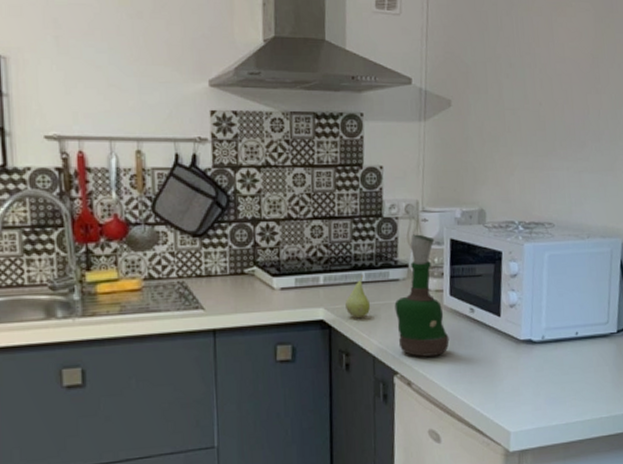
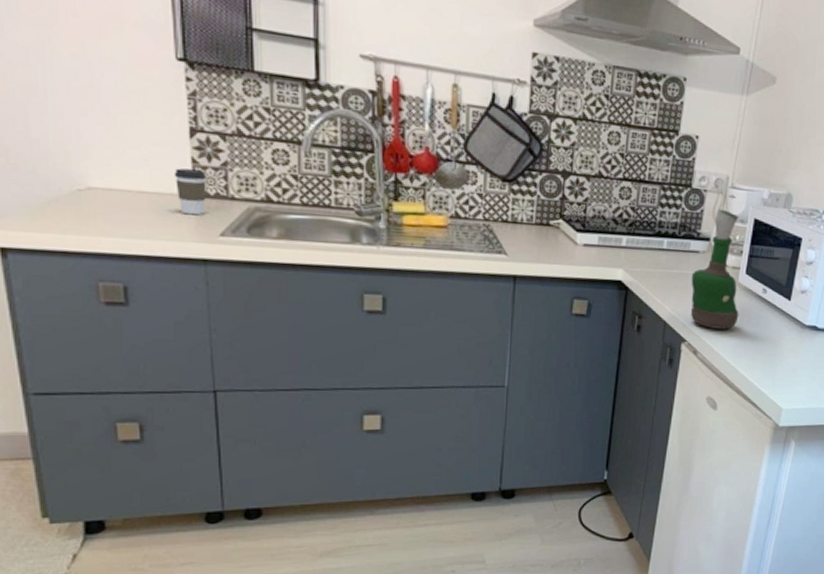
fruit: present [345,274,371,319] -> none [644,242,669,285]

